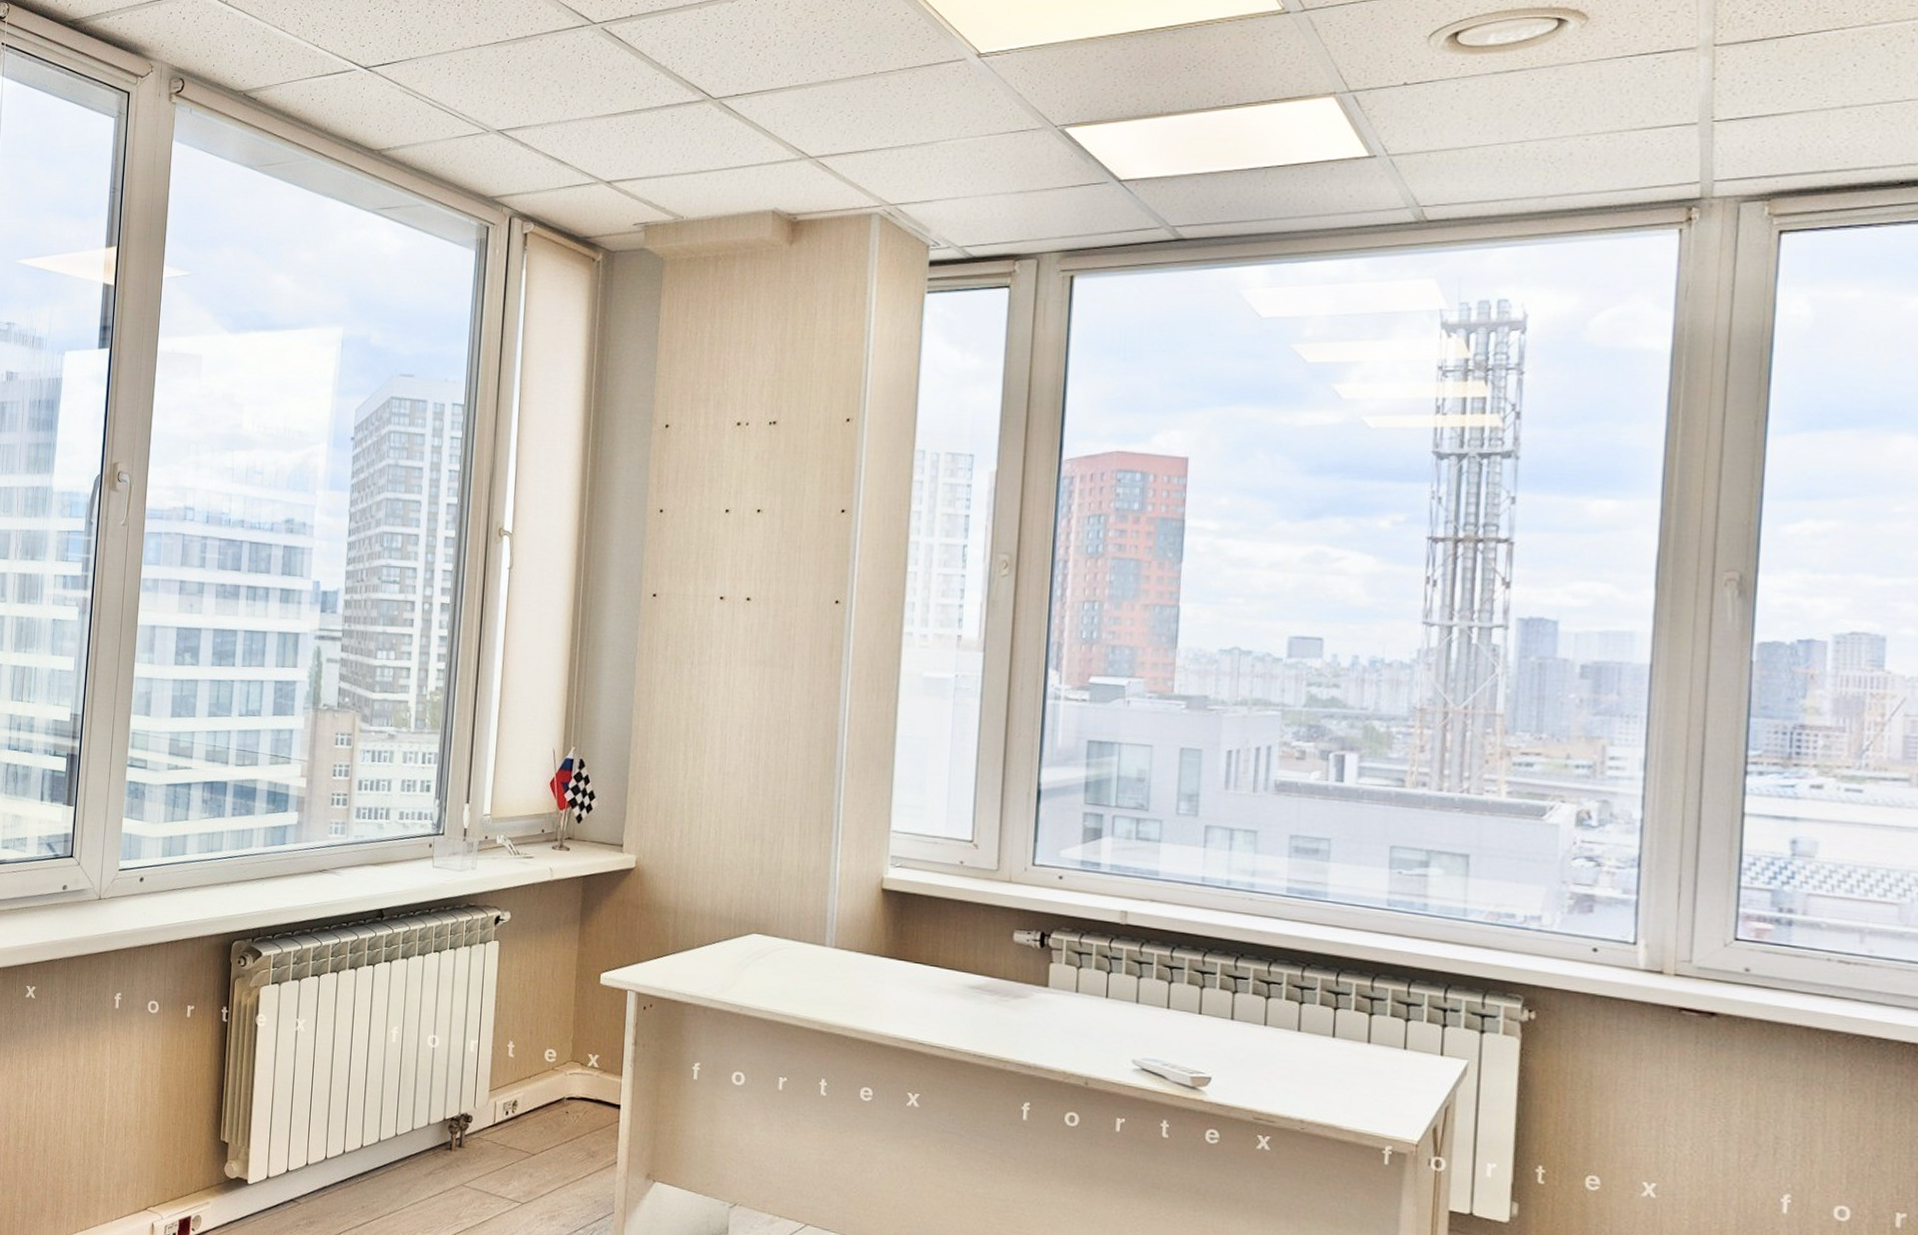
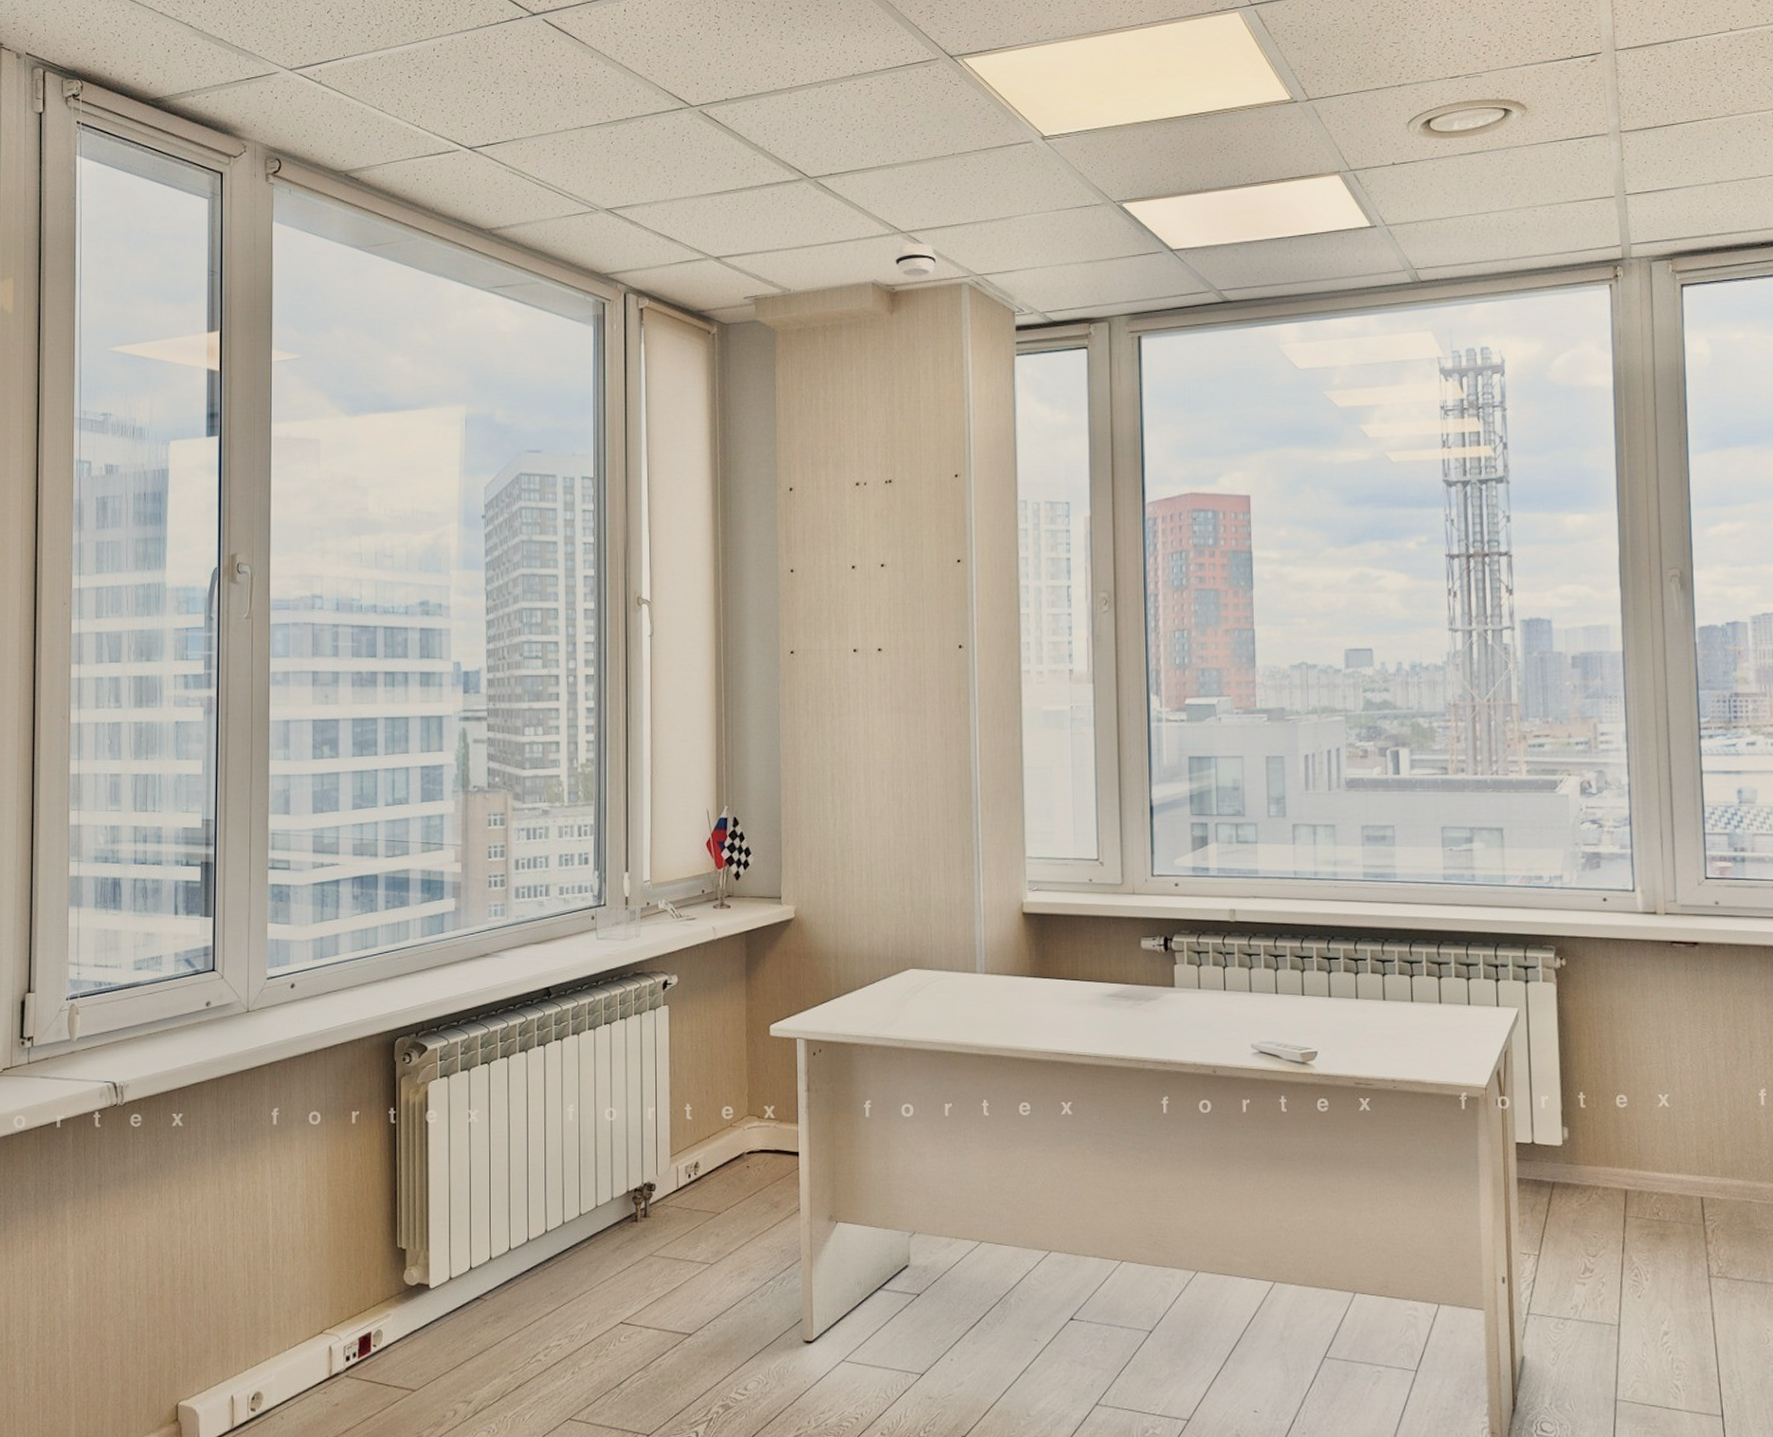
smoke detector: none [799,169,846,206] -> present [895,243,937,277]

